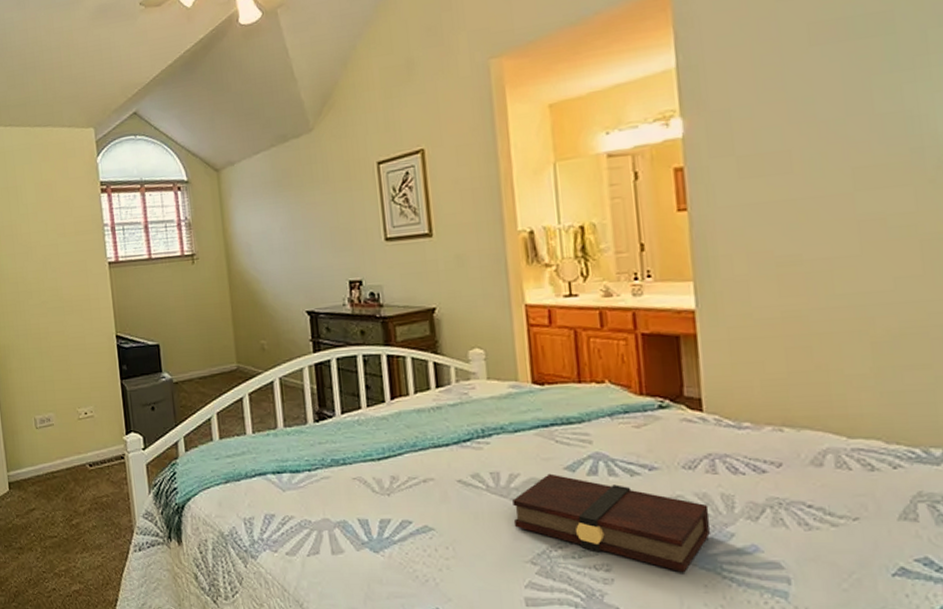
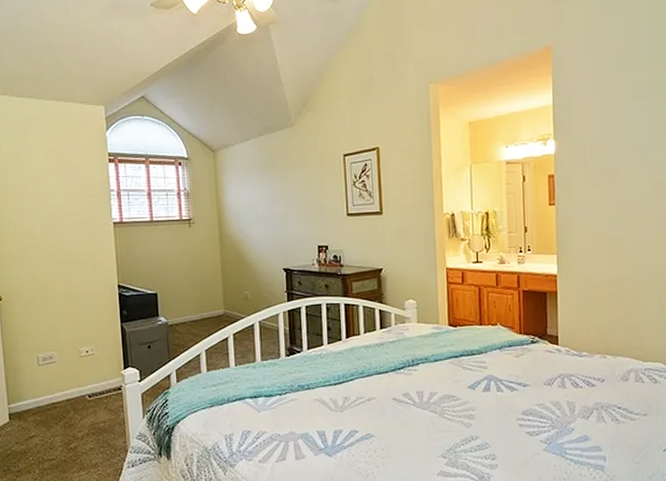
book: present [513,473,711,573] -> none [431,391,560,458]

